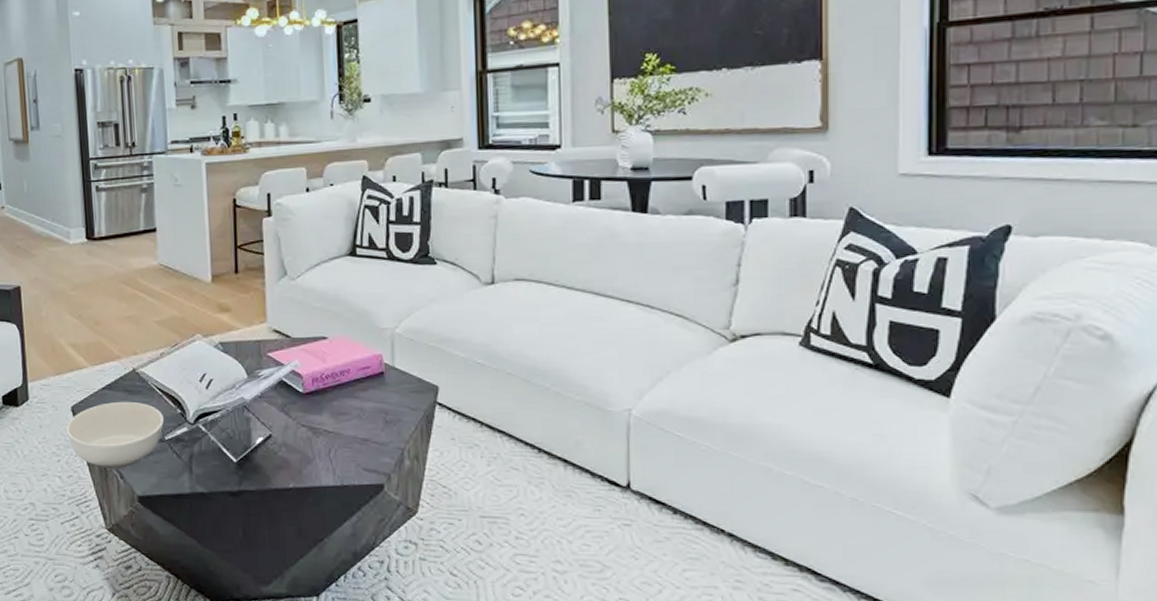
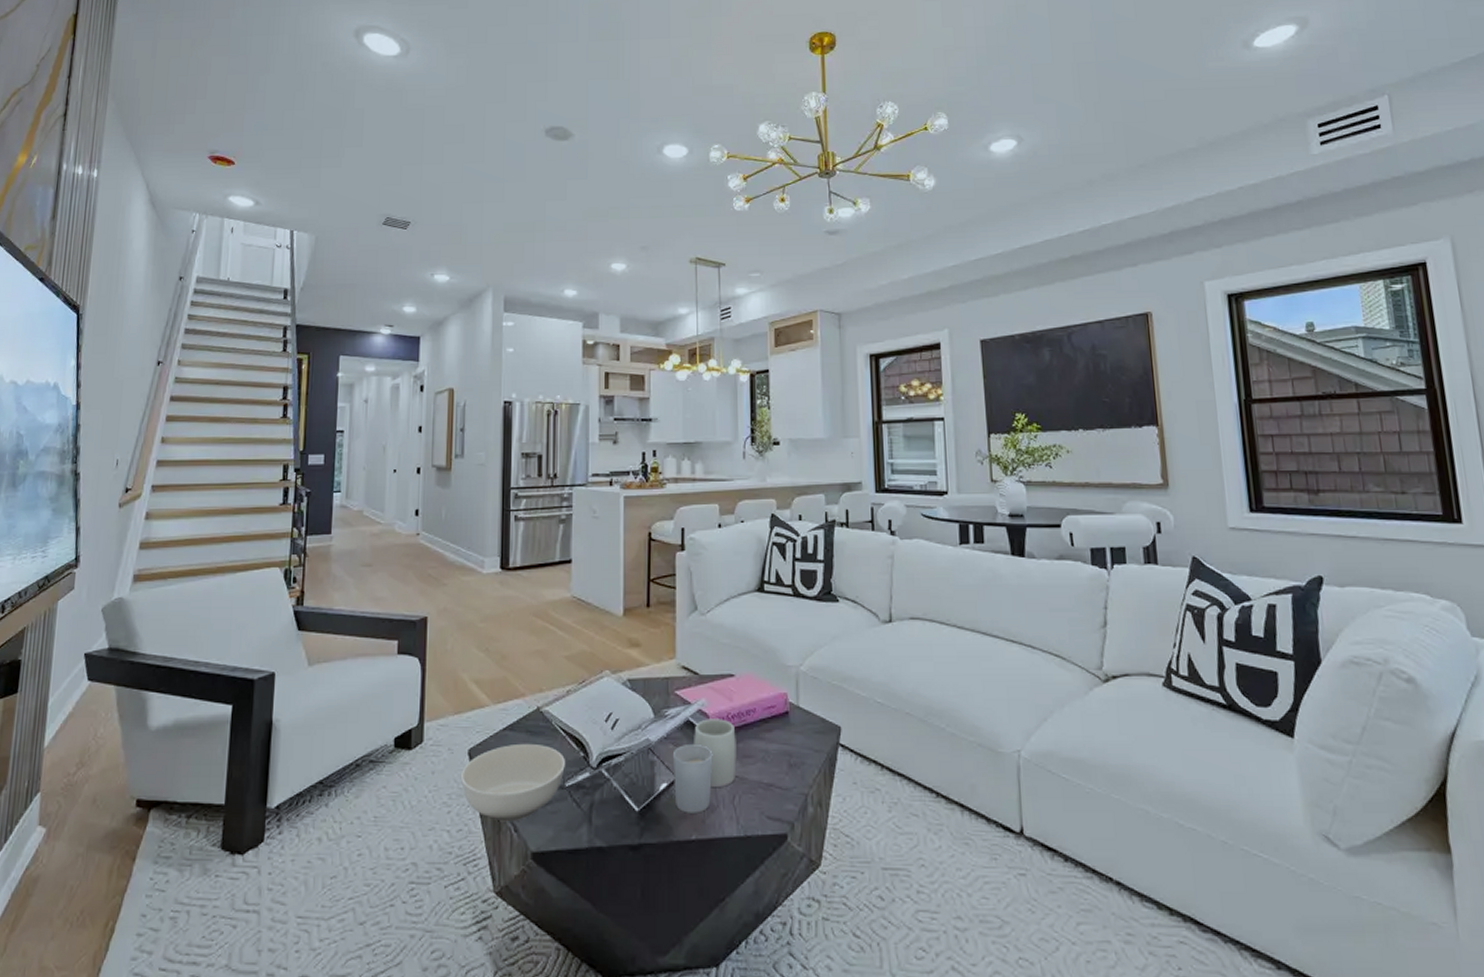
candle holder: none [267,401,308,465] -> present [672,743,713,813]
mug: none [288,379,332,441] -> present [694,719,737,787]

